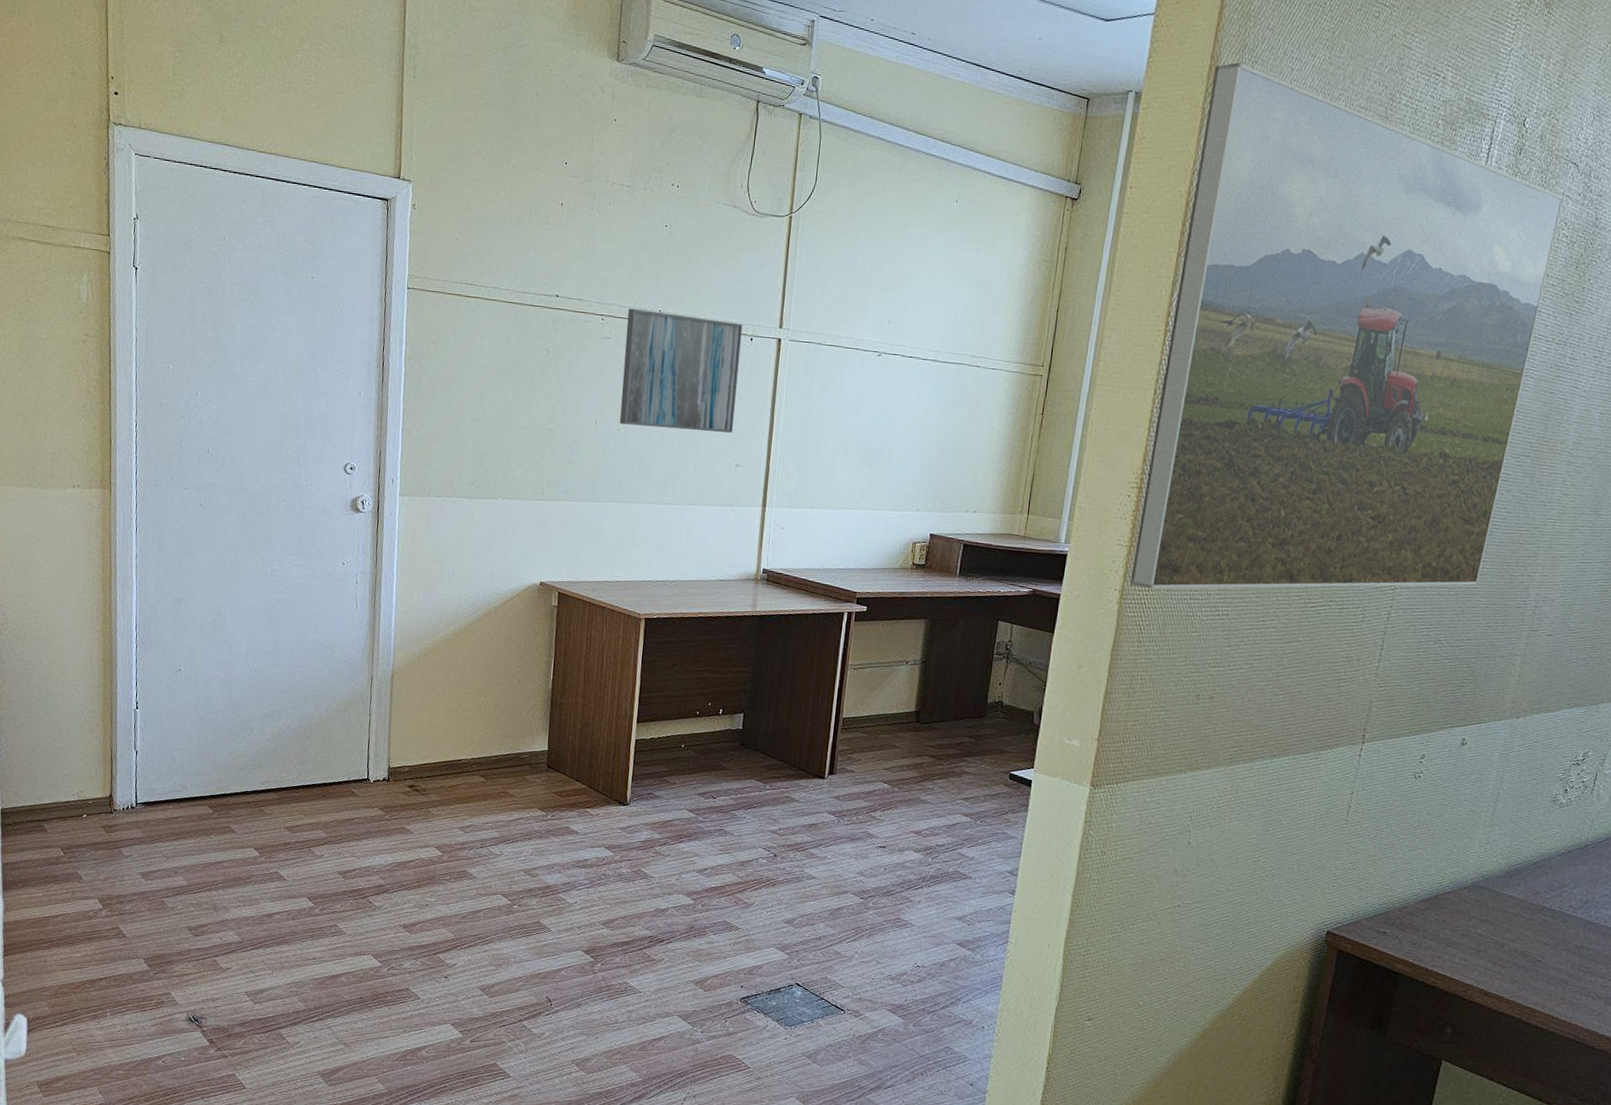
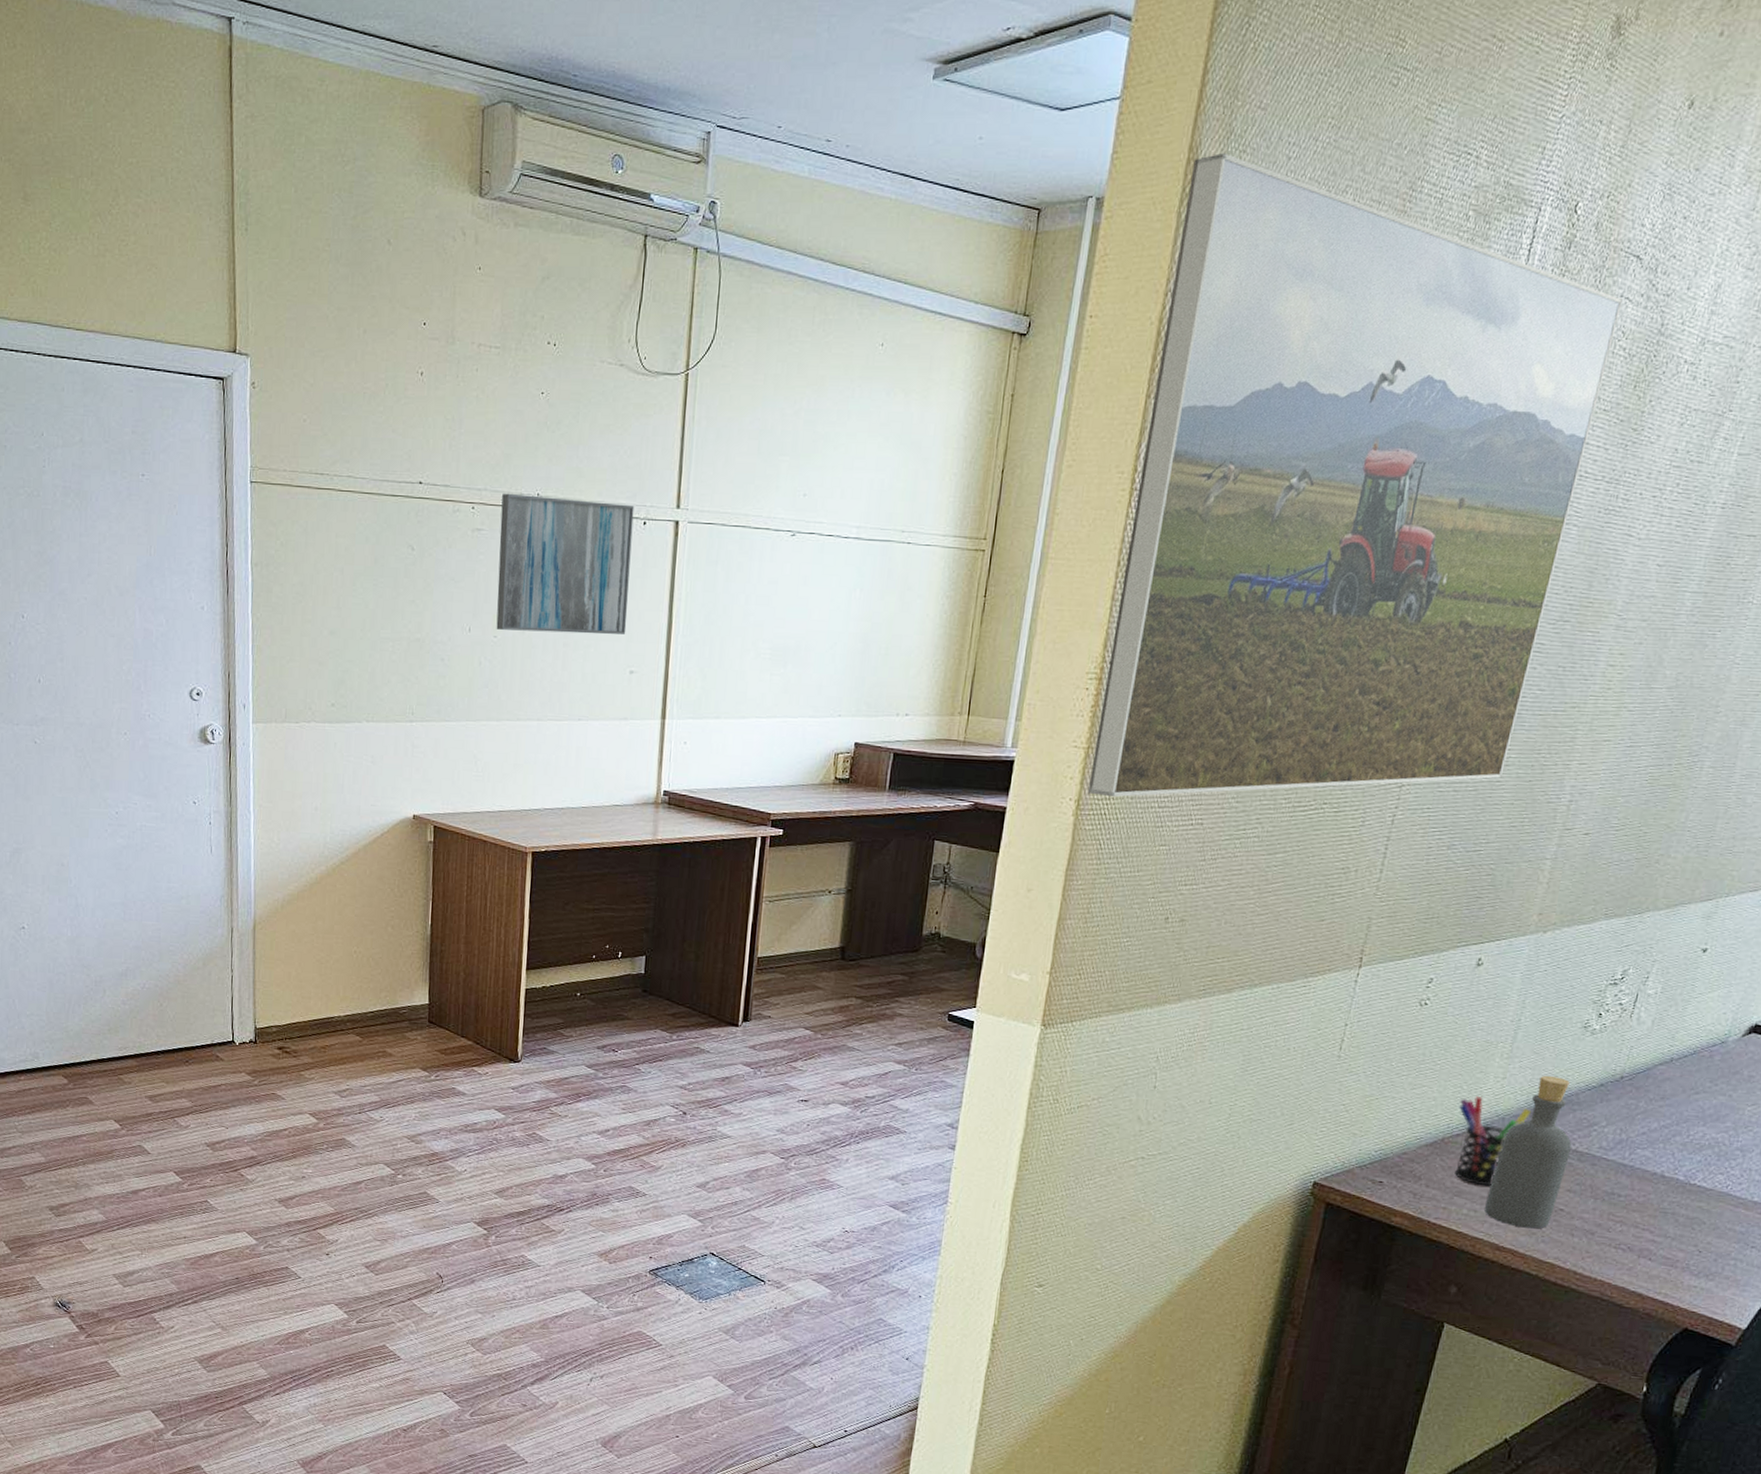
pen holder: none [1448,859,1511,939] -> present [1455,1096,1532,1187]
bottle: none [1474,842,1546,978] -> present [1484,1075,1572,1229]

